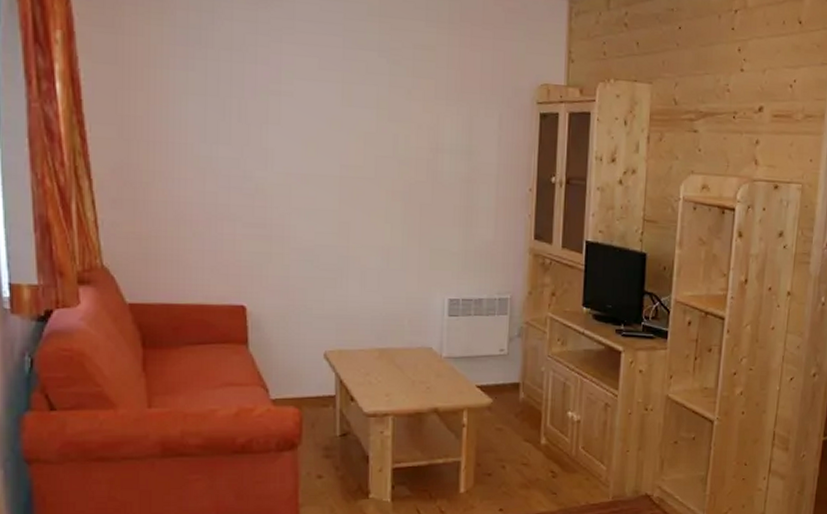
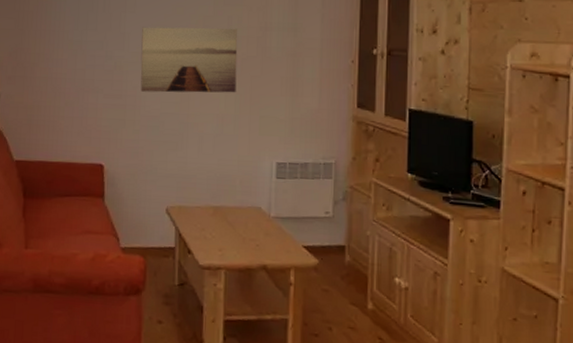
wall art: none [289,142,405,223] -> present [140,27,238,93]

